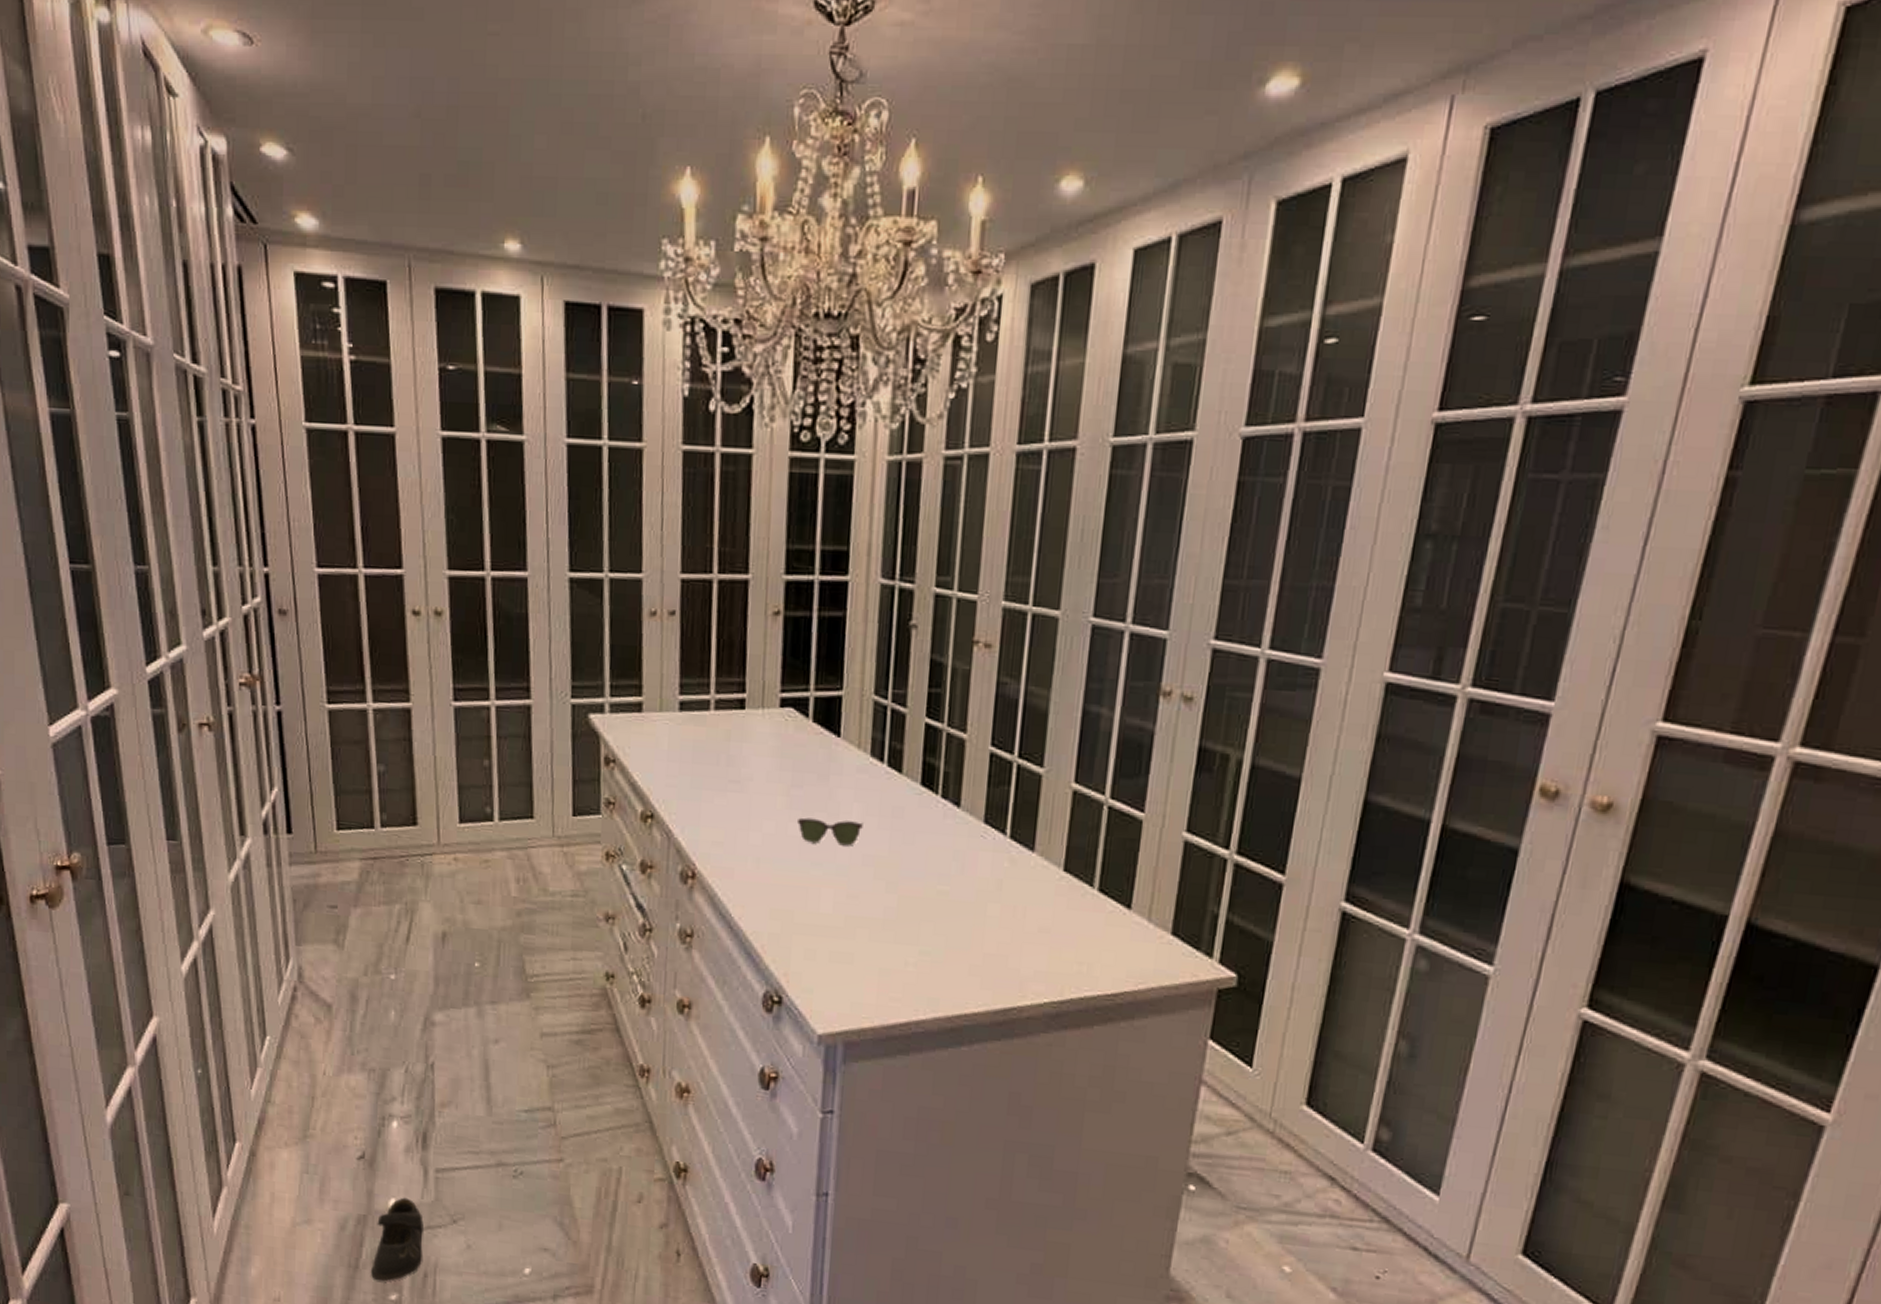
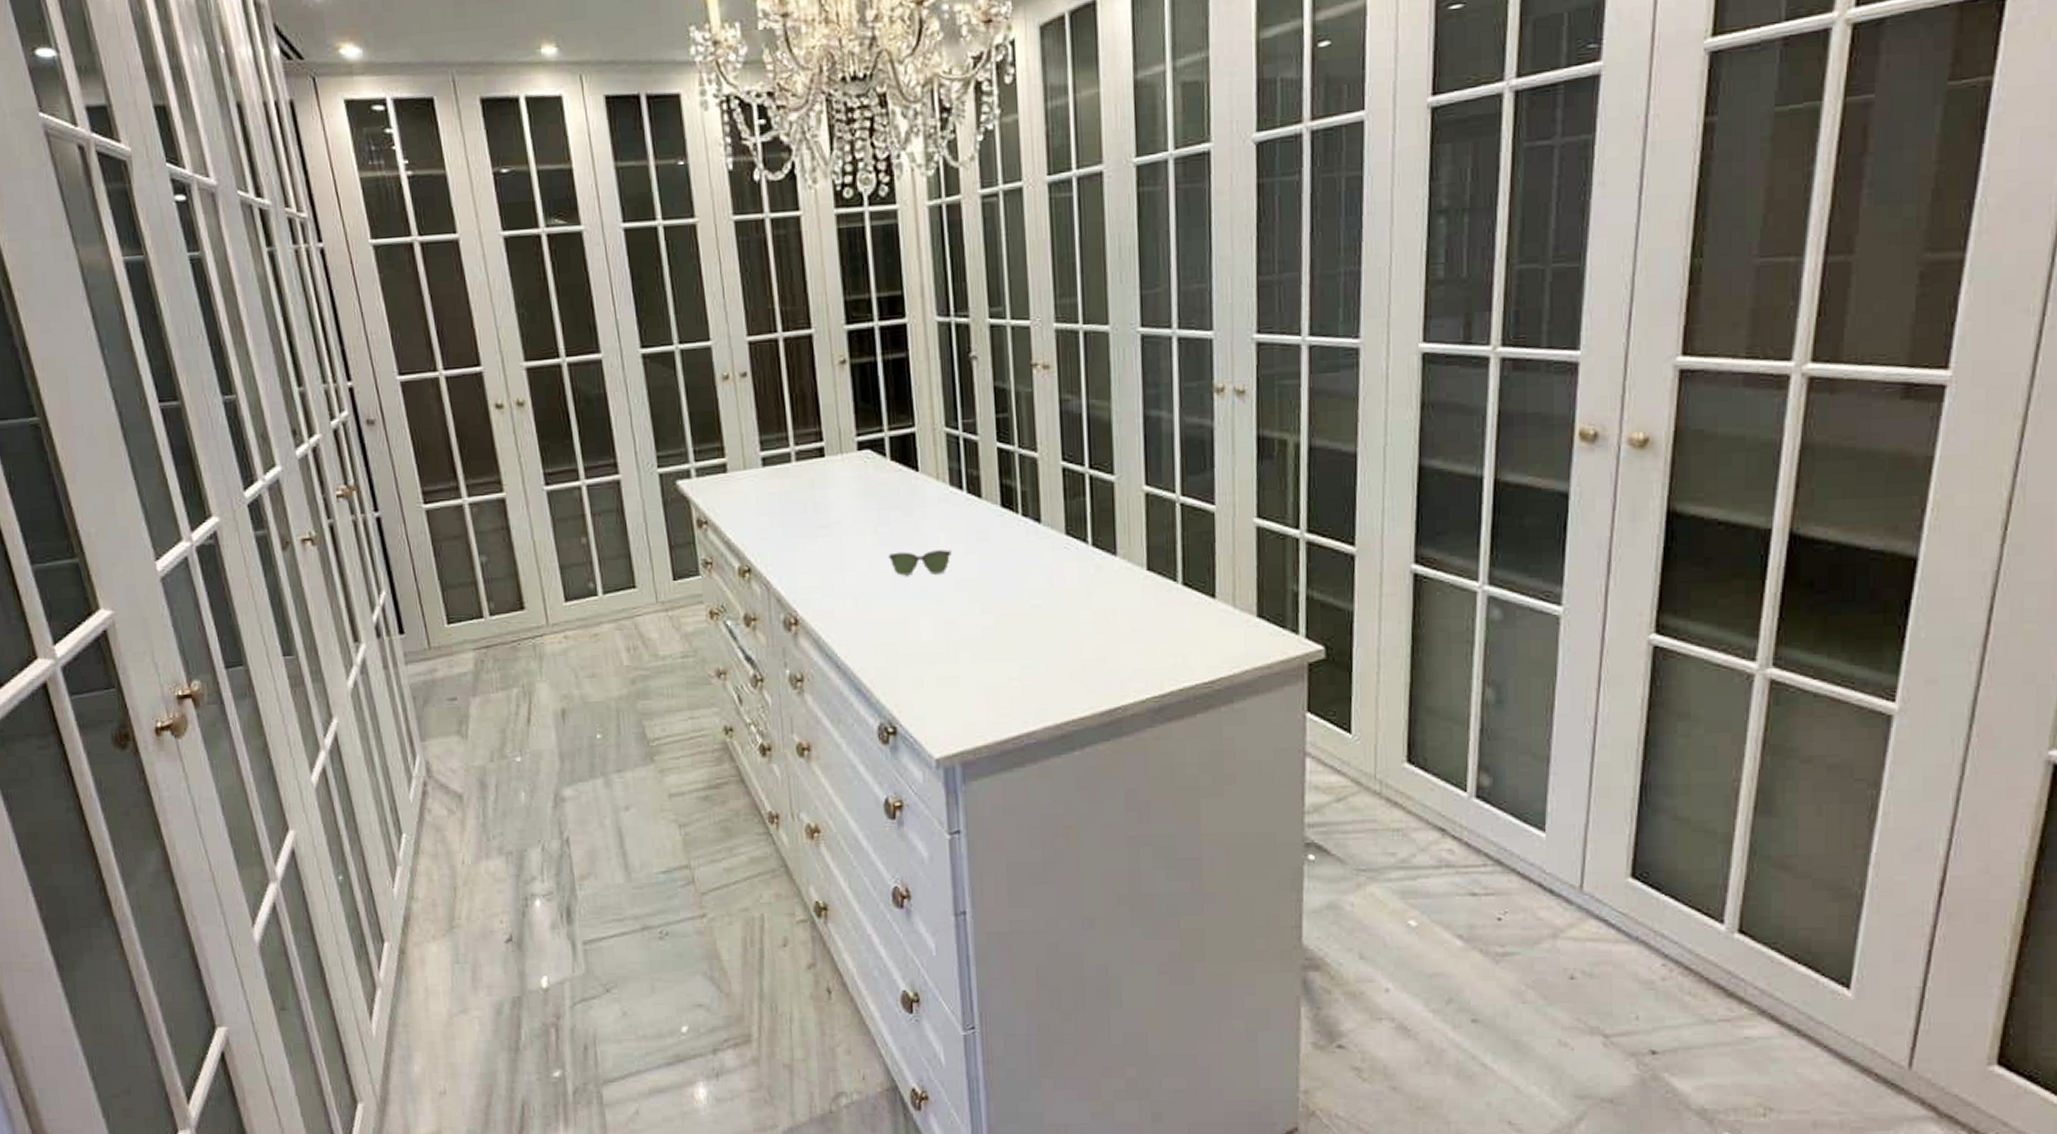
mary jane shoe: present [371,1197,424,1281] -> none [532,974,581,1060]

